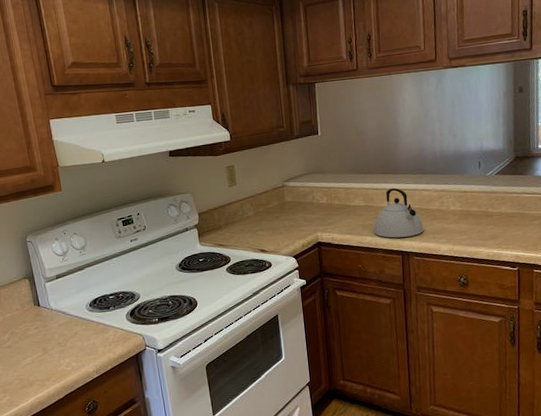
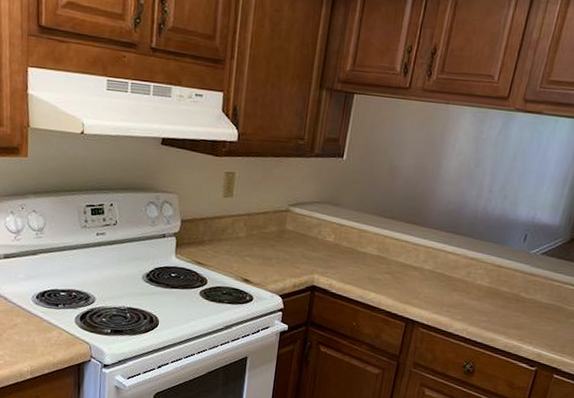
kettle: present [373,188,424,238] -> none [380,242,440,304]

